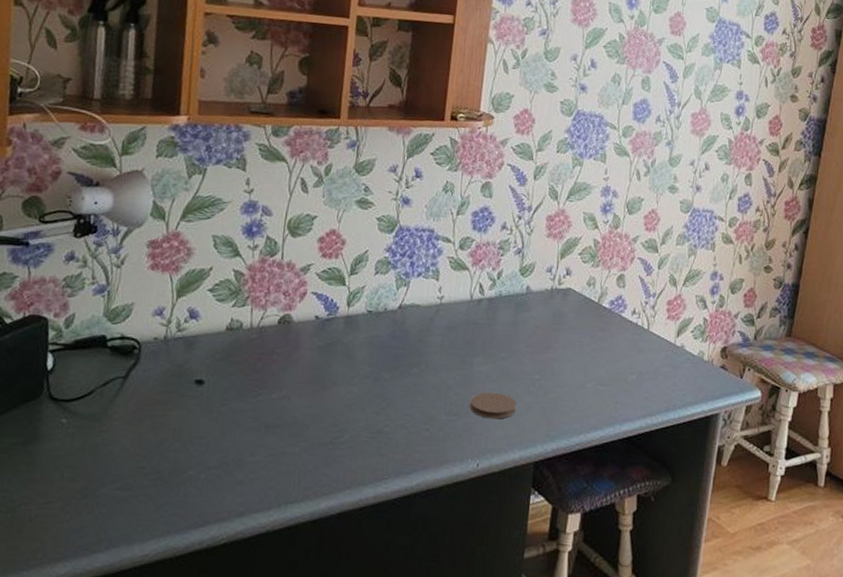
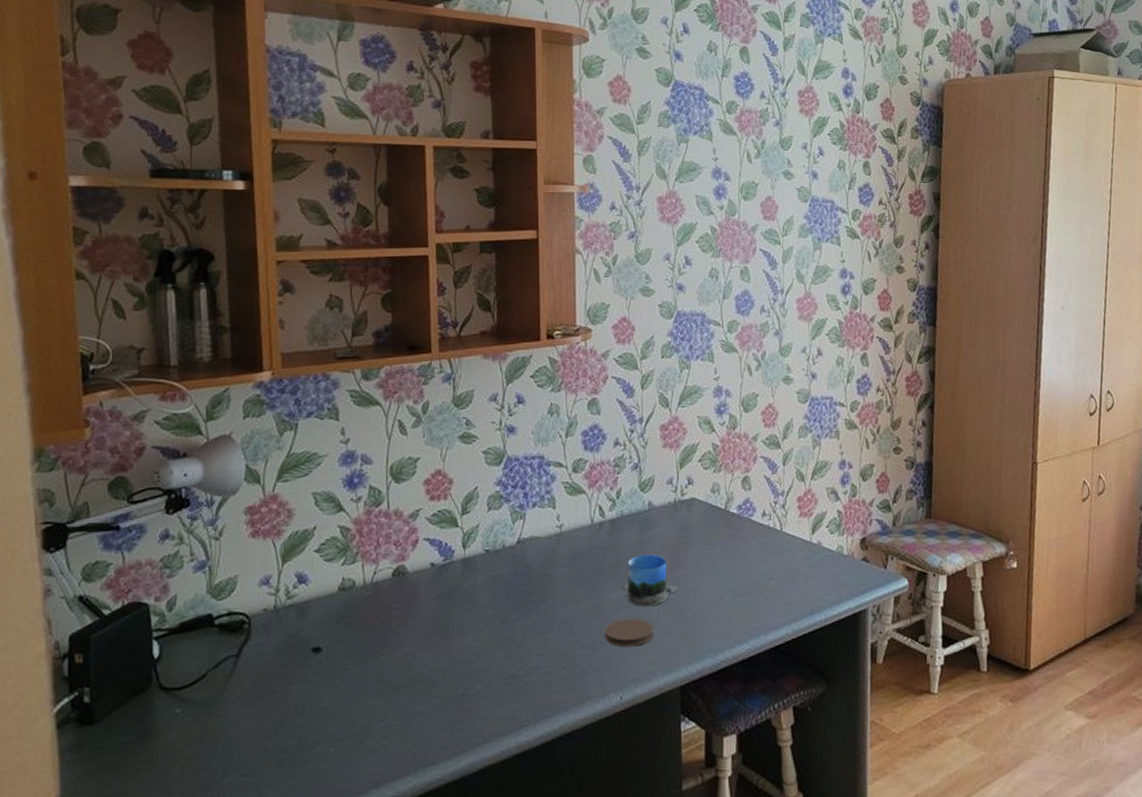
mug: none [492,334,544,384] -> present [623,554,677,607]

